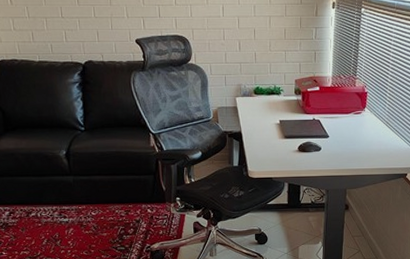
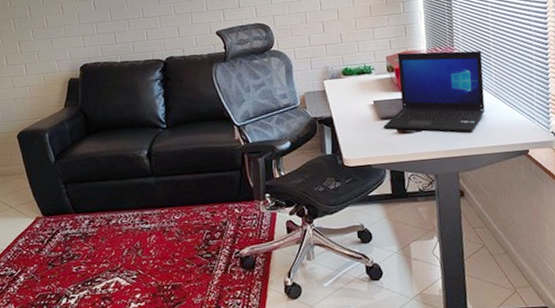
laptop: none [287,78,380,155] -> present [384,50,486,133]

